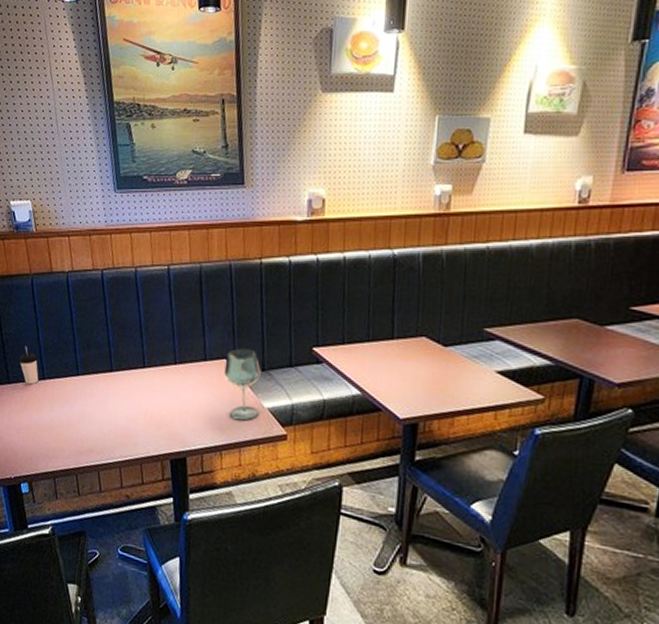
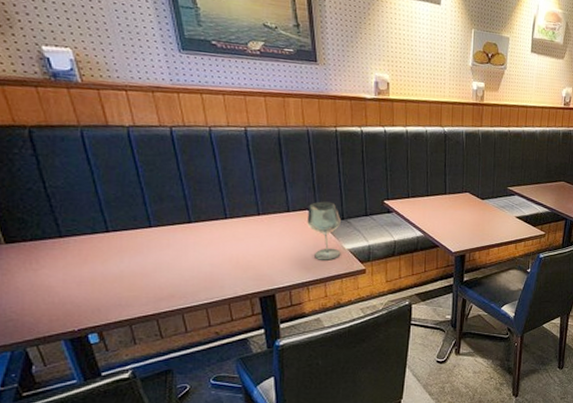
beverage cup: present [19,345,39,385] -> none [72,199,101,238]

